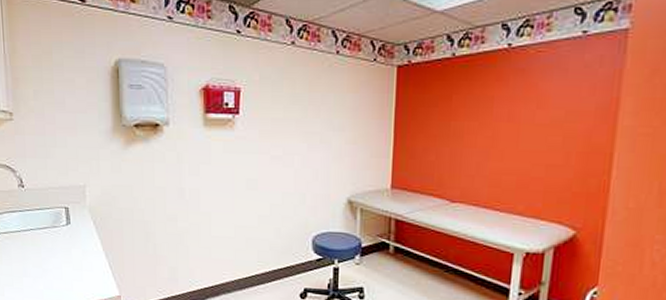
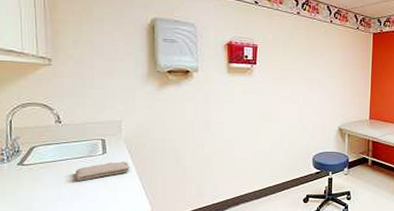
washcloth: none [40,234,96,255] -> present [76,161,130,181]

